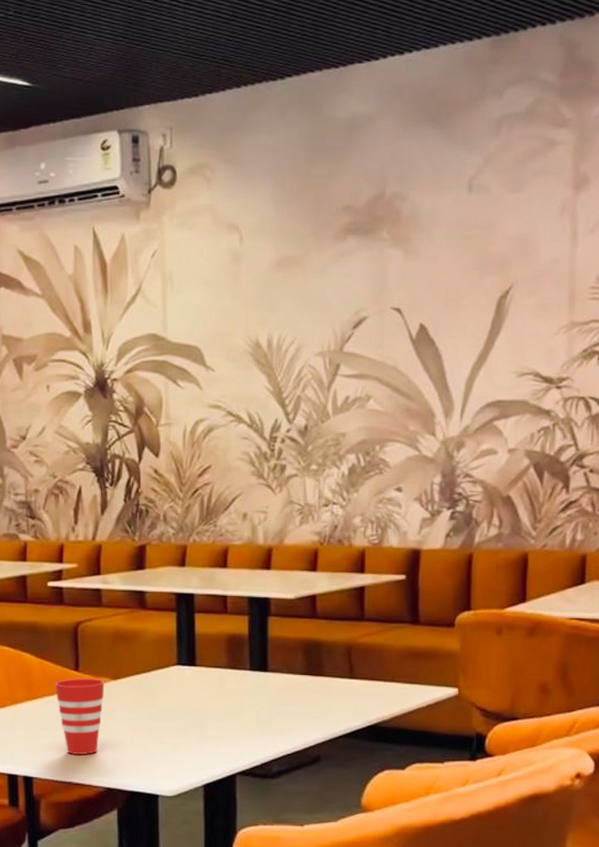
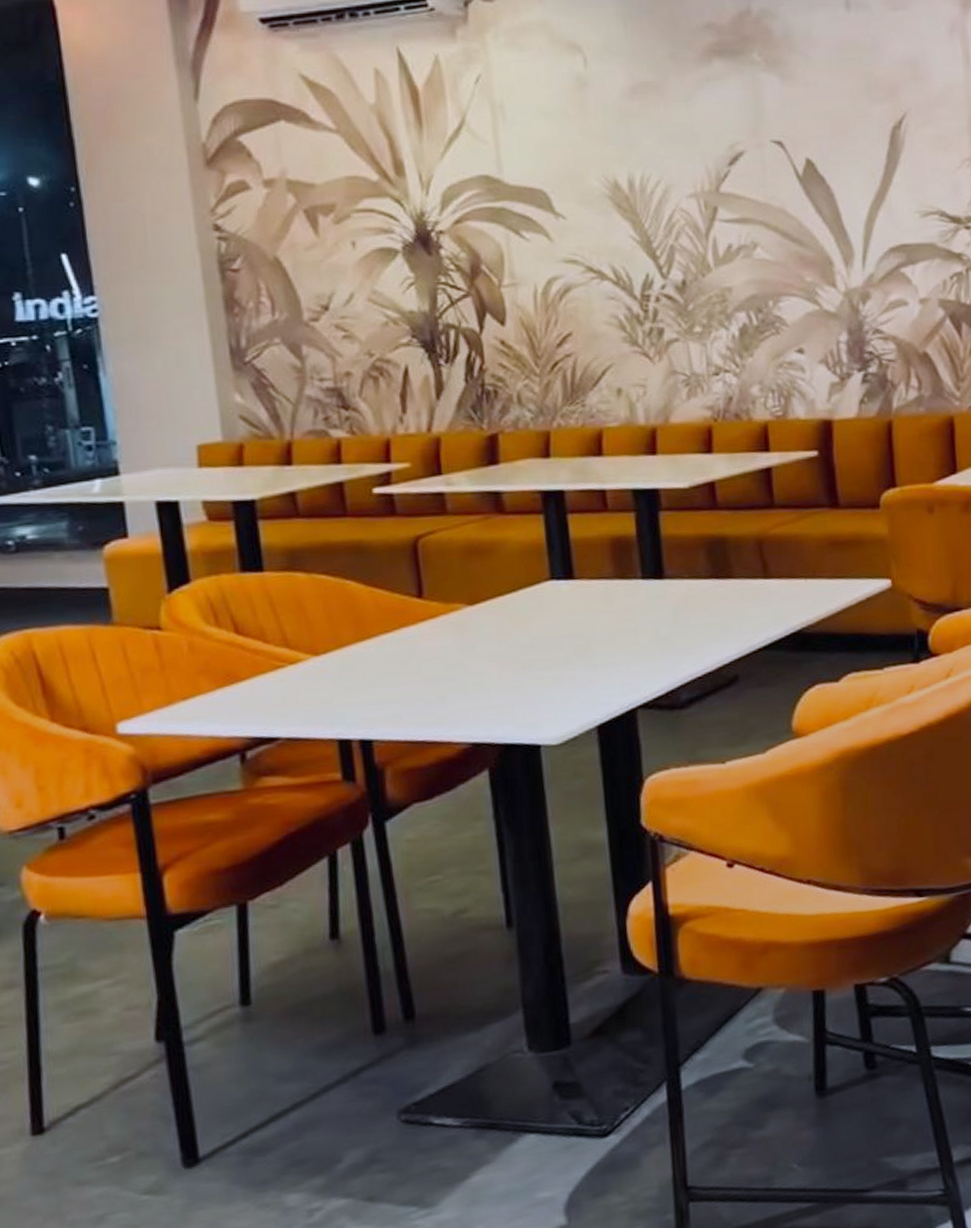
cup: present [55,679,105,754] -> none [393,606,459,705]

